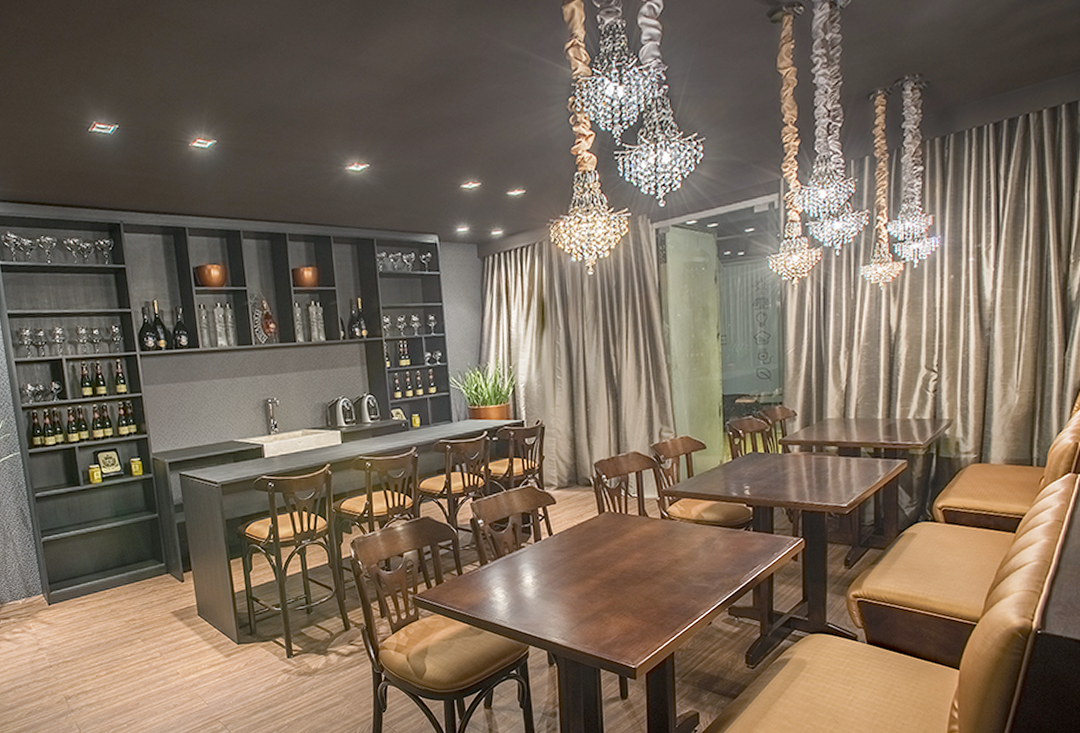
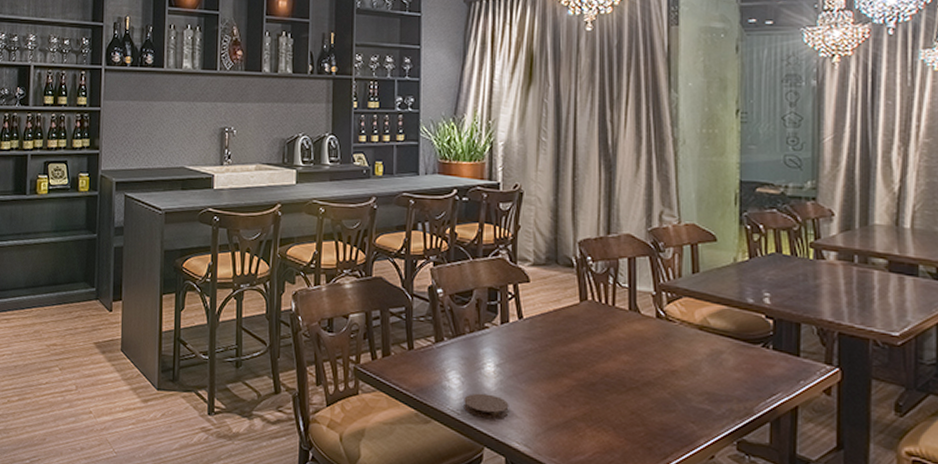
coaster: none [509,602,547,622] -> present [464,393,509,419]

